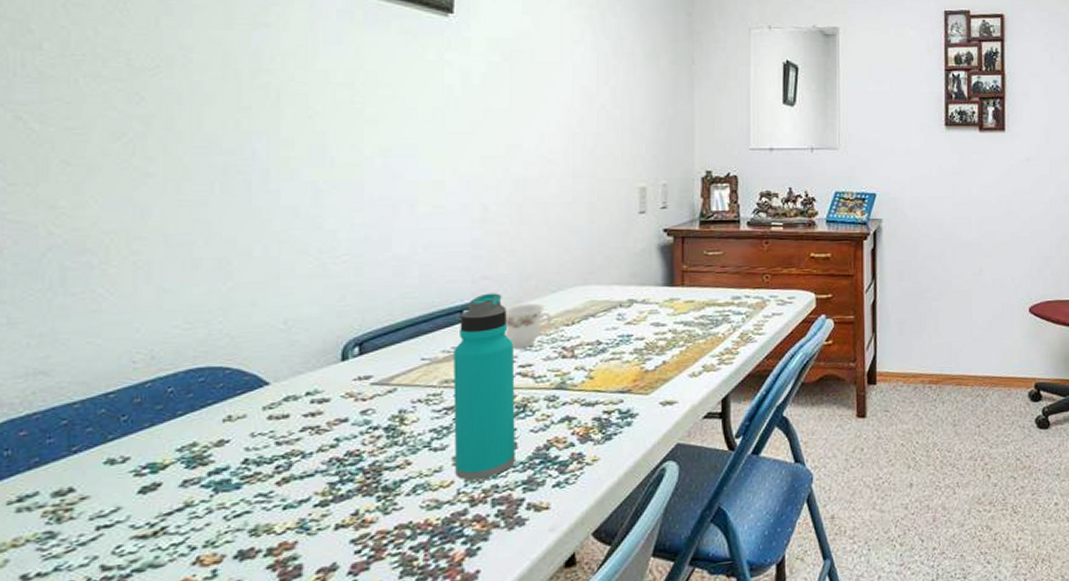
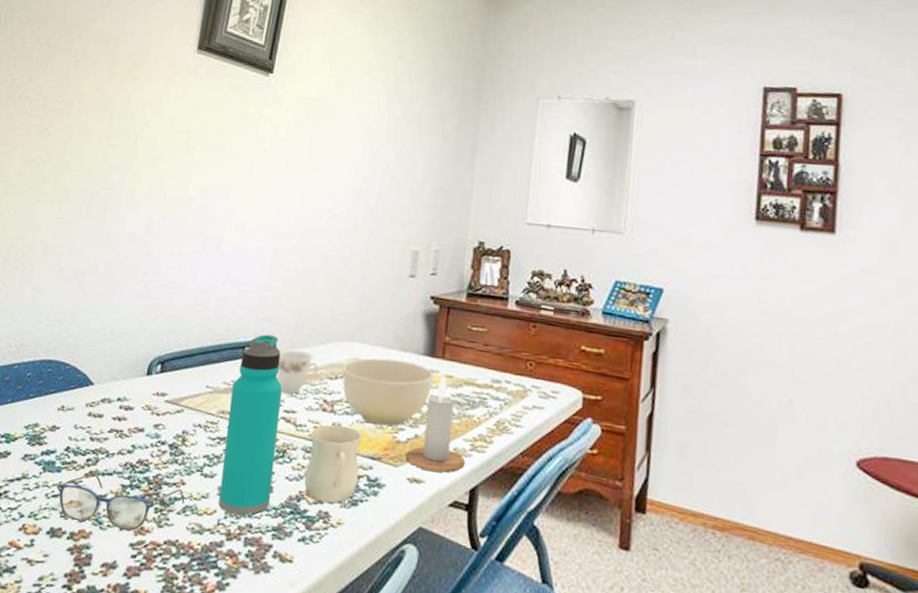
glasses: none [237,470,414,535] -> present [56,473,185,531]
mug: none [551,367,610,446] -> present [304,425,362,503]
bowl: none [579,294,675,360] -> present [342,358,434,426]
candle: none [656,300,714,392] -> present [406,374,465,473]

